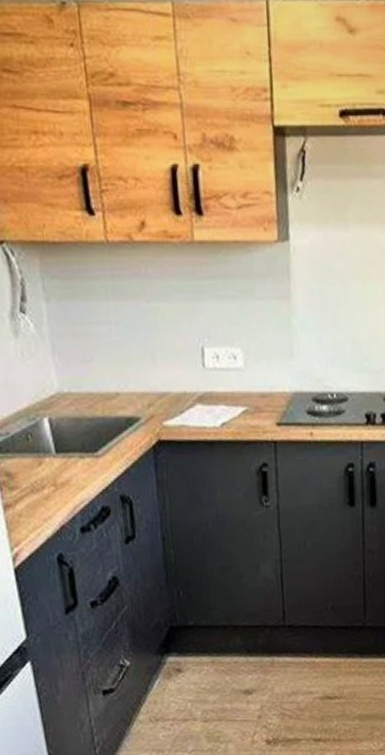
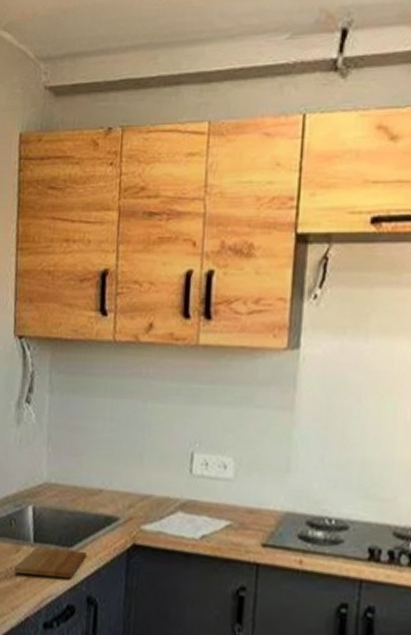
cutting board: none [40,454,114,486] -> present [14,547,88,579]

